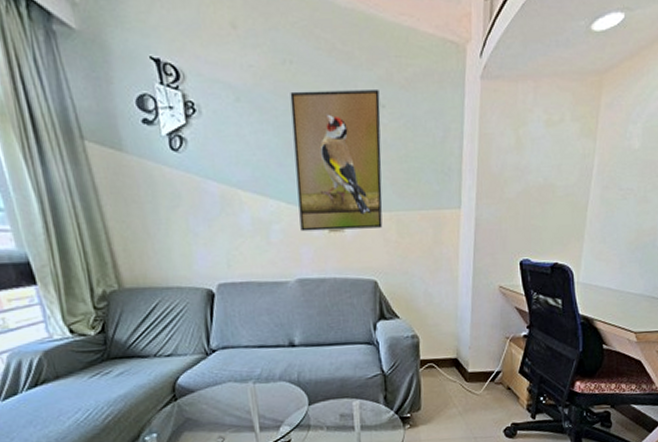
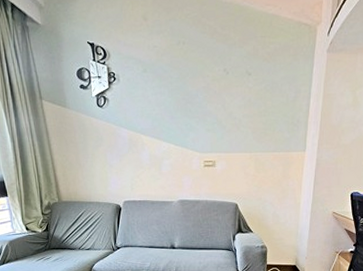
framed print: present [290,90,383,232] -> none [182,62,247,166]

